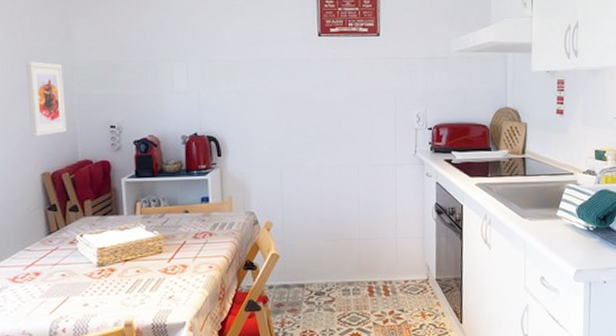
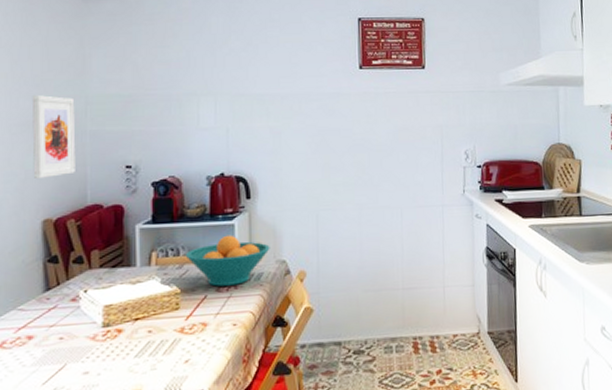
fruit bowl: none [165,188,240,234] -> present [185,235,270,287]

